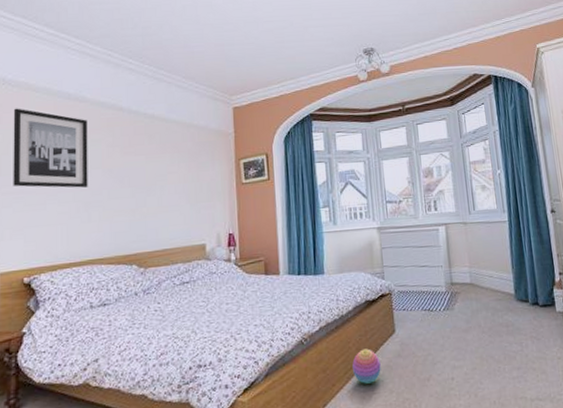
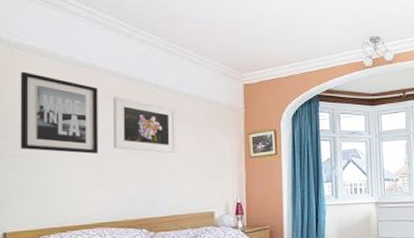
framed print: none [103,127,166,184] -> present [113,96,177,154]

